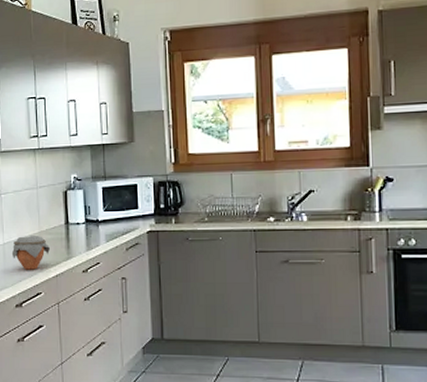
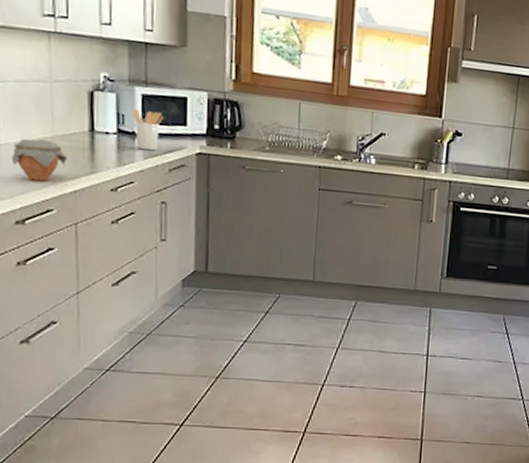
utensil holder: none [96,200,119,234] -> present [133,108,163,151]

